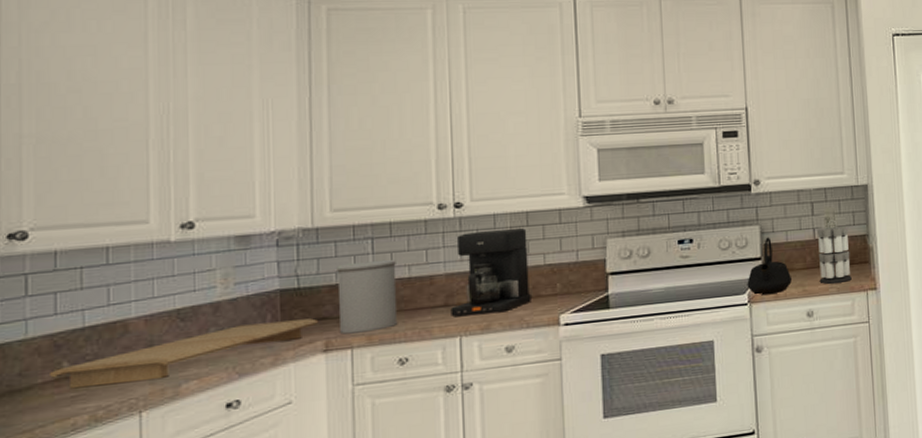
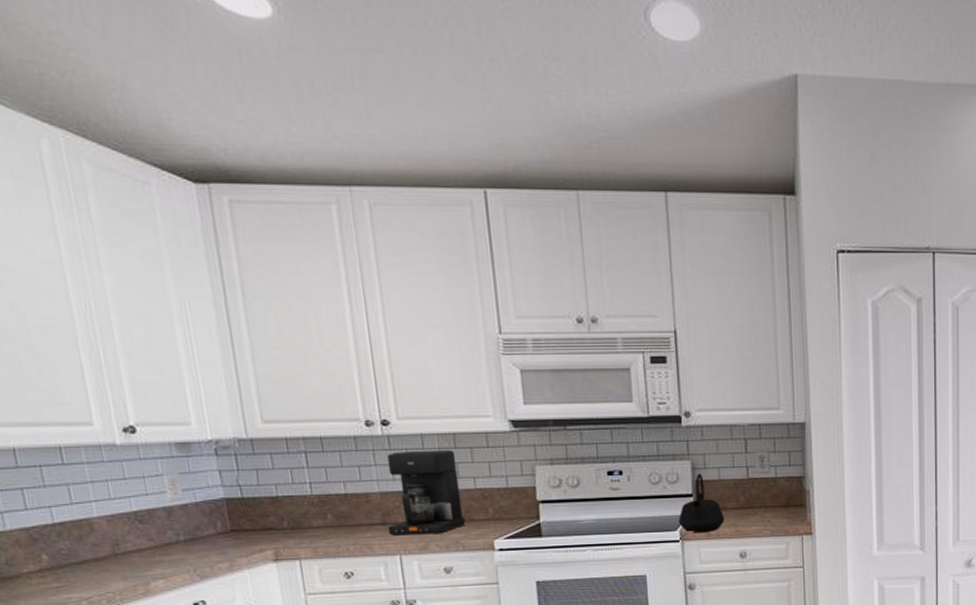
cutting board: present [50,318,319,389] -> none [33,528,266,580]
canister: present [337,259,398,335] -> none [275,474,340,546]
spice rack: present [816,220,852,284] -> none [750,459,786,526]

